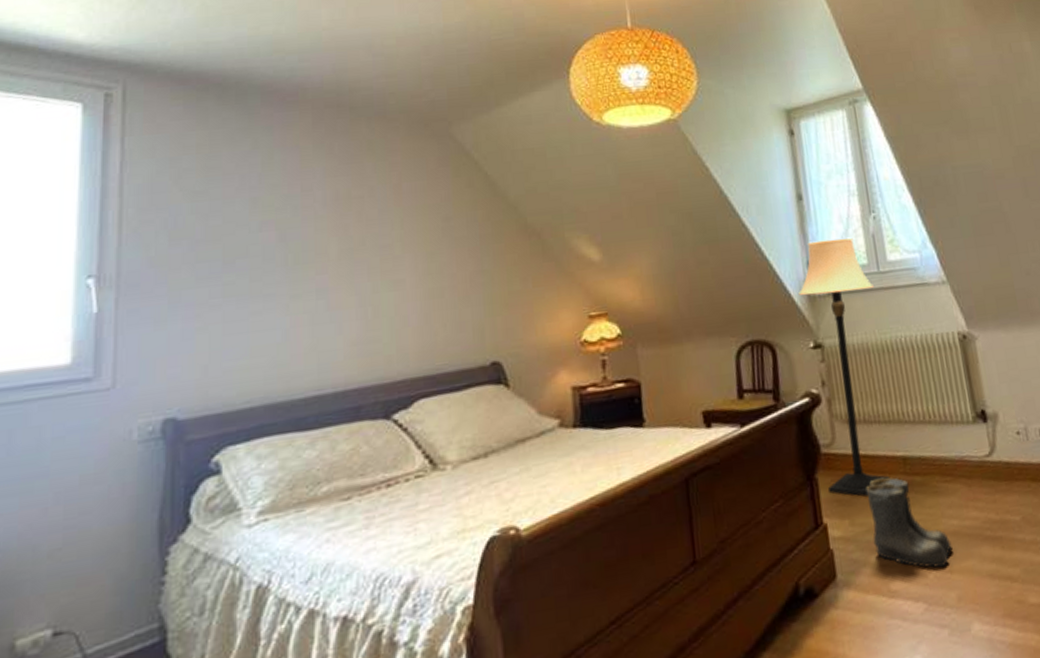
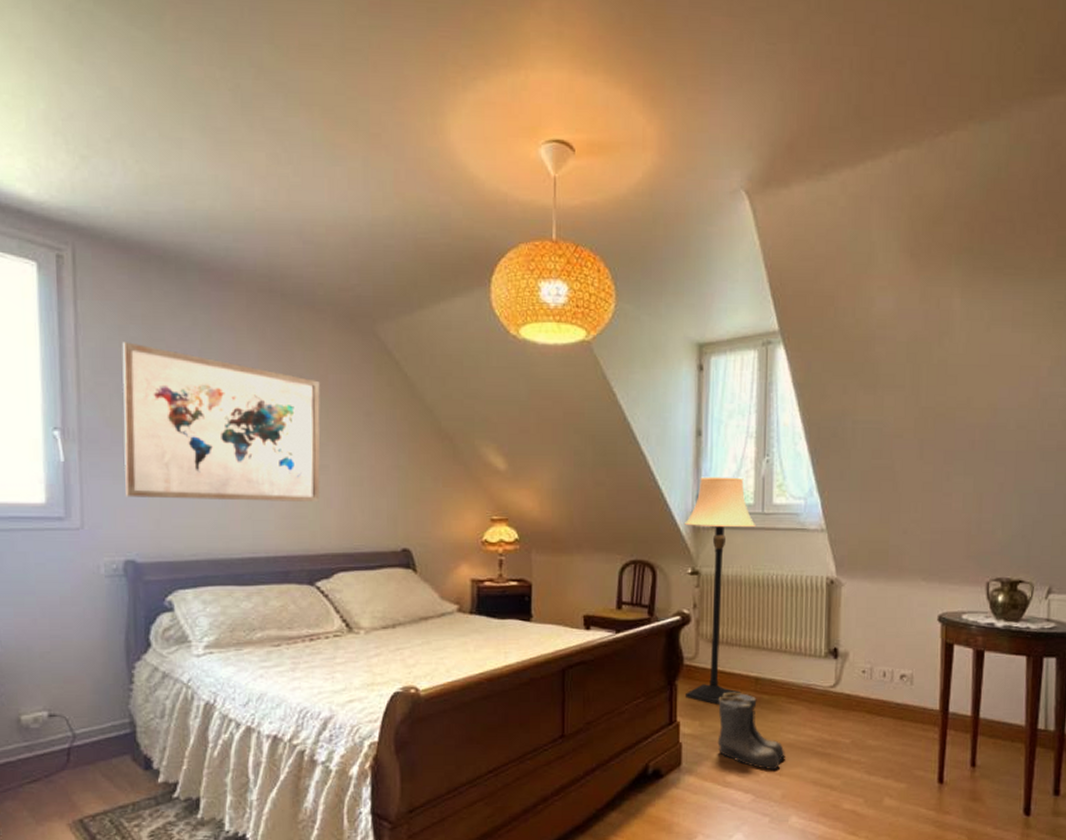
wall art: none [169,174,396,345] -> present [122,342,321,502]

